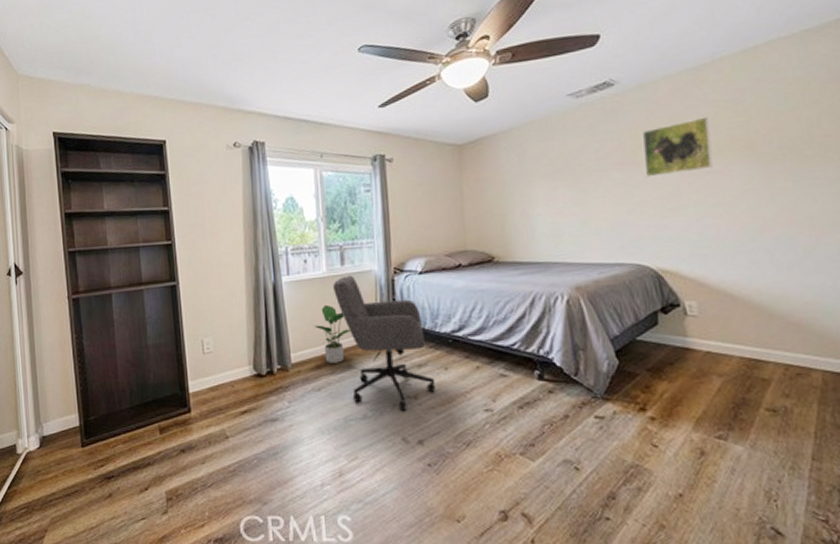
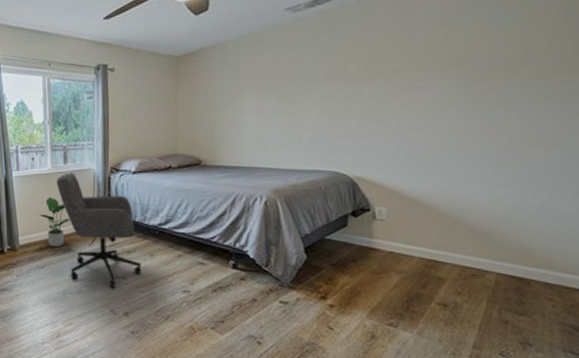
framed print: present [643,116,713,178] -> none [353,32,424,91]

